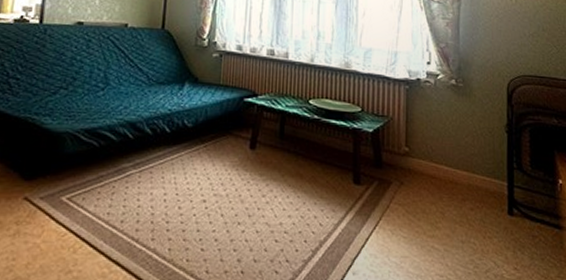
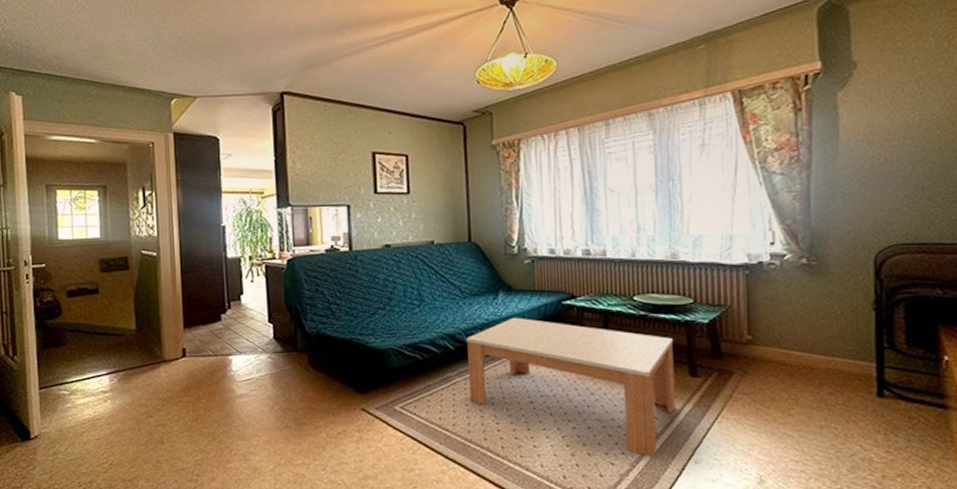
coffee table: none [142,110,341,266] -> present [466,317,676,457]

